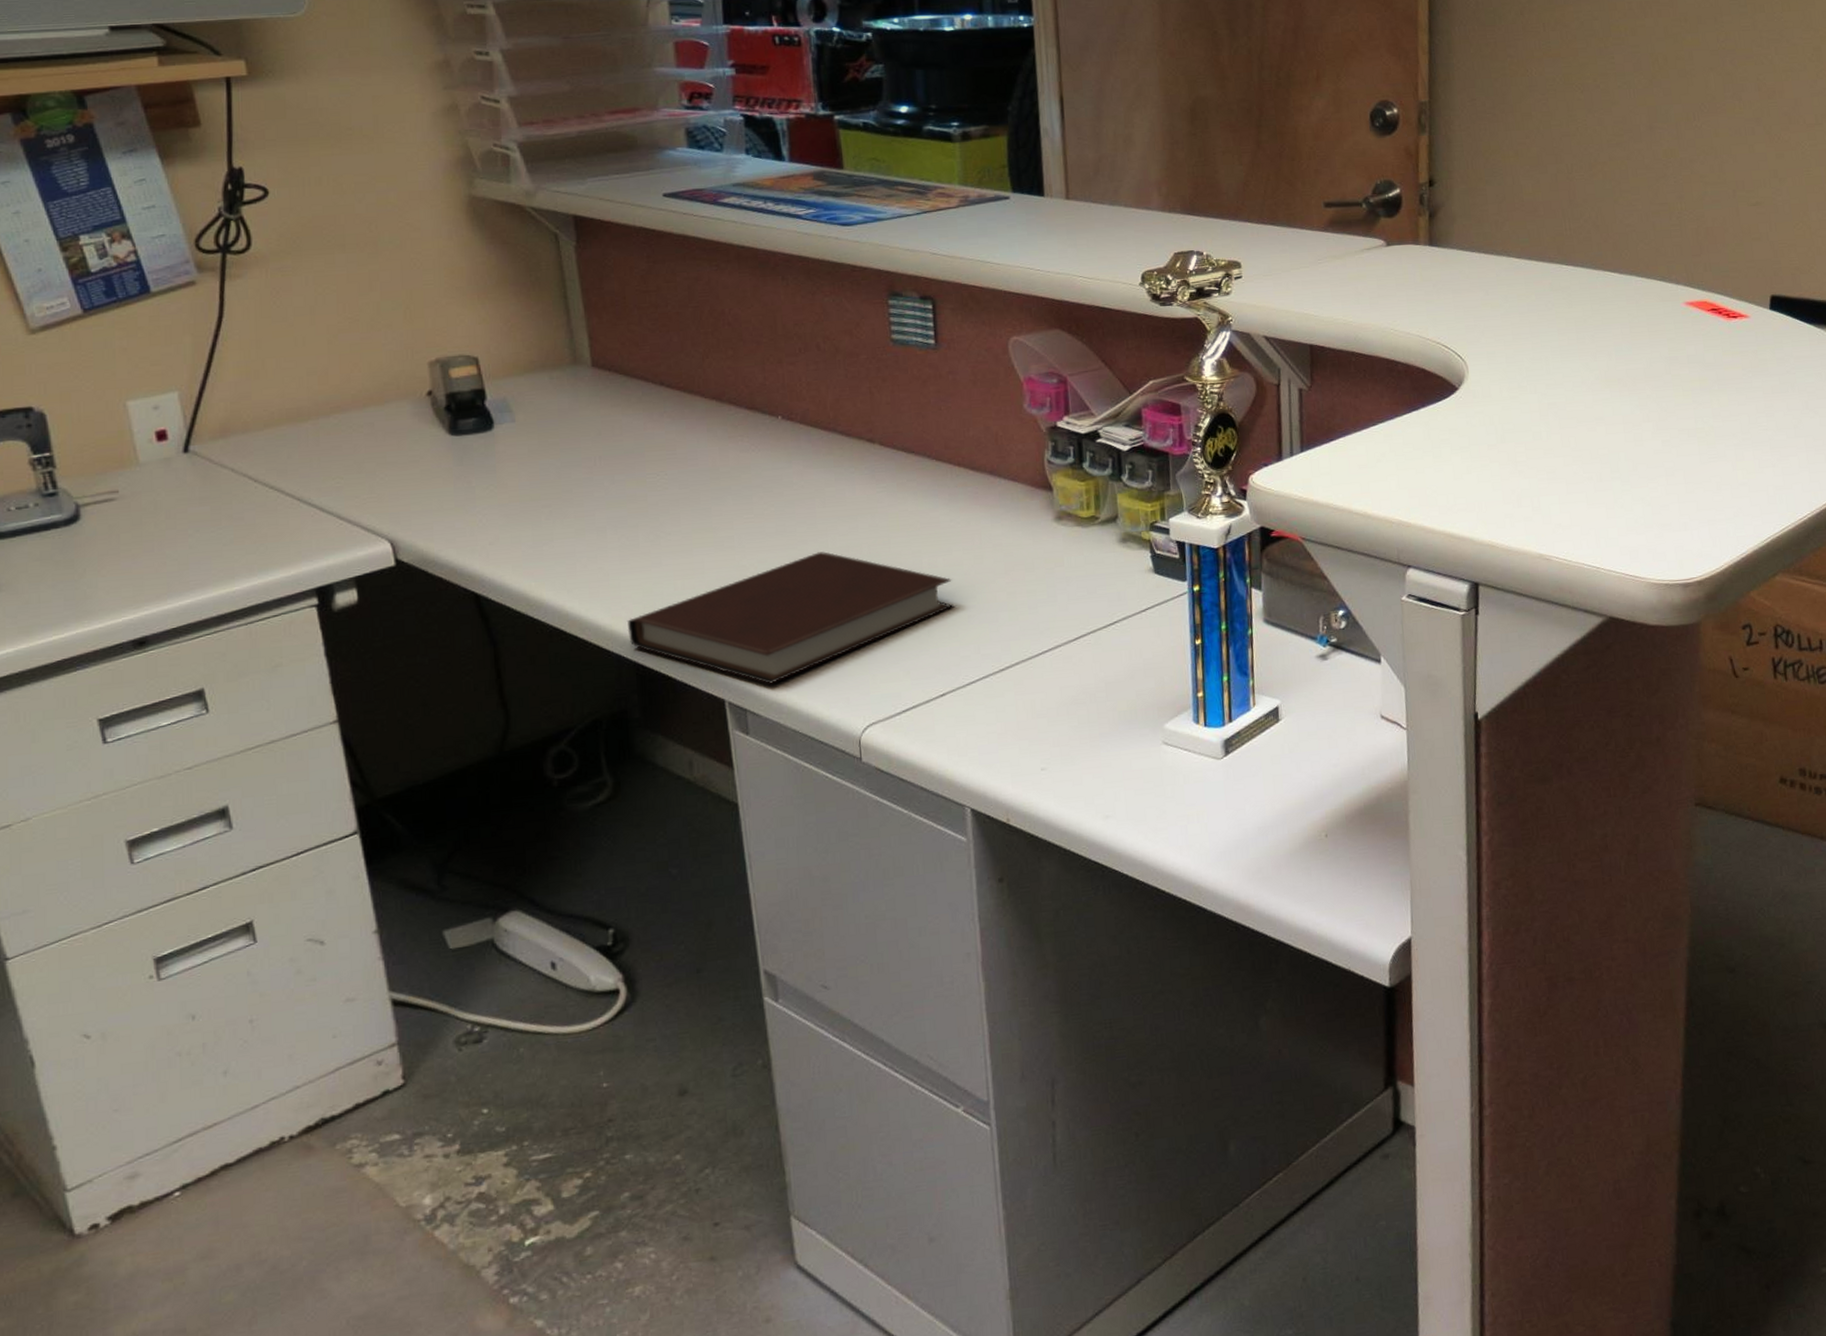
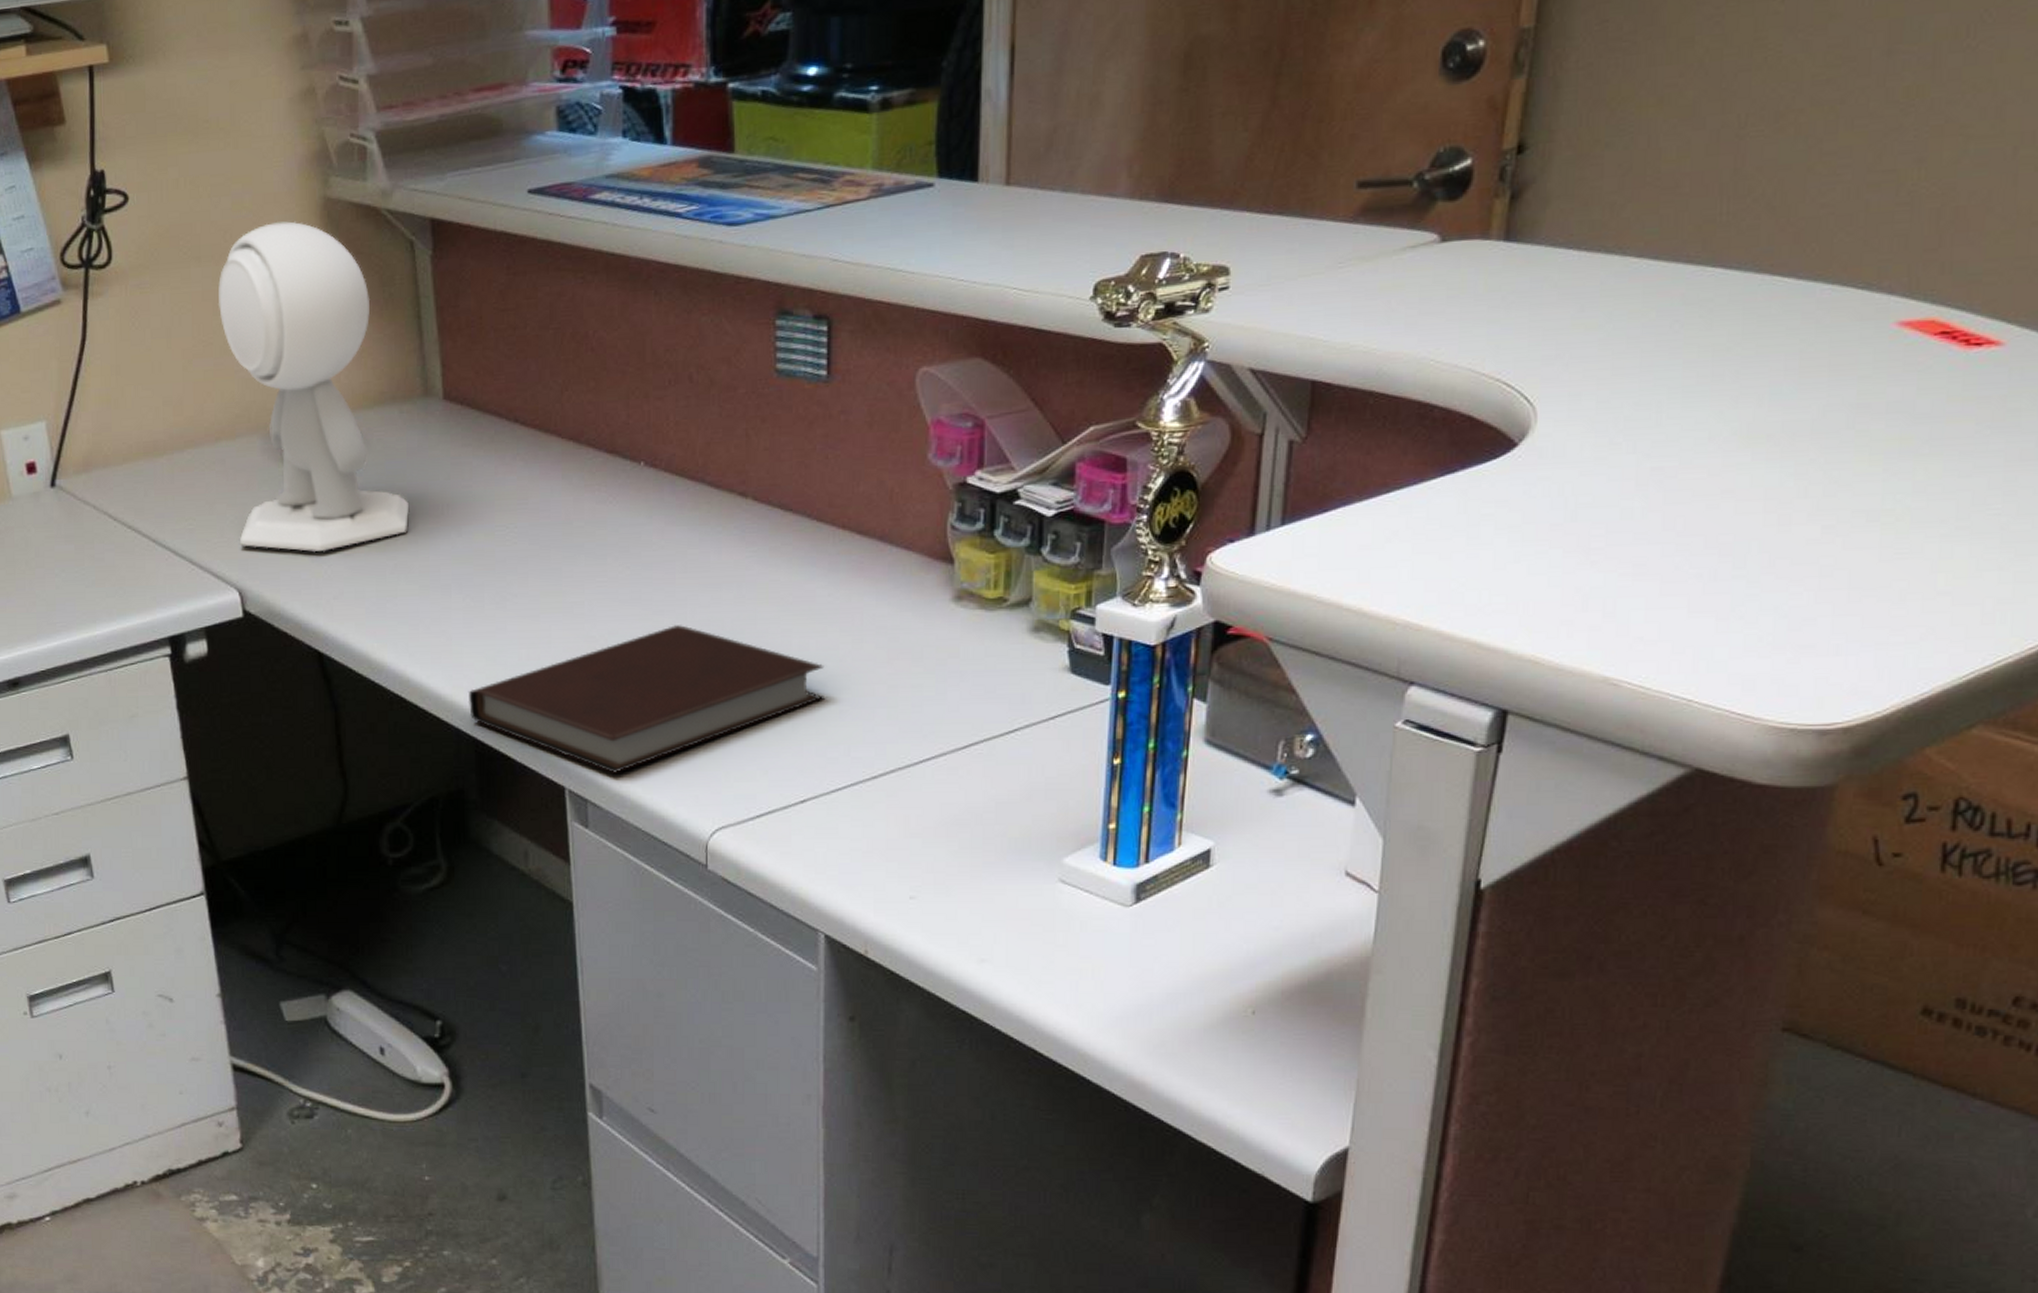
desk lamp: none [363,215,563,504] -> present [217,221,410,553]

